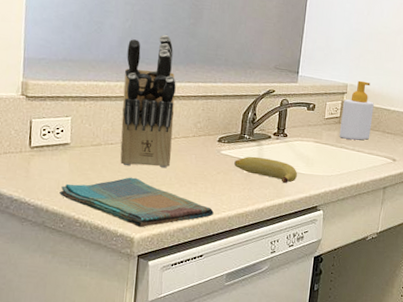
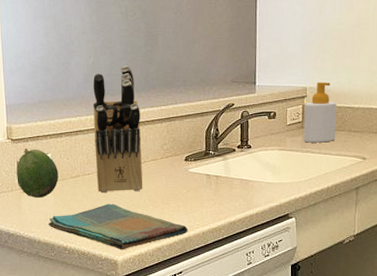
fruit: none [28,107,78,164] -> present [17,148,59,198]
banana: present [234,156,298,184] -> none [203,171,266,195]

